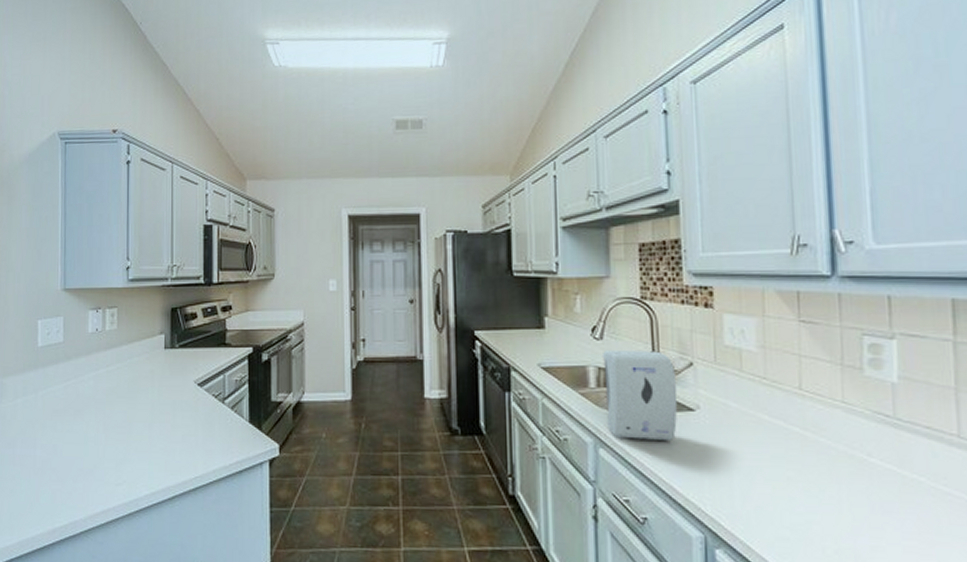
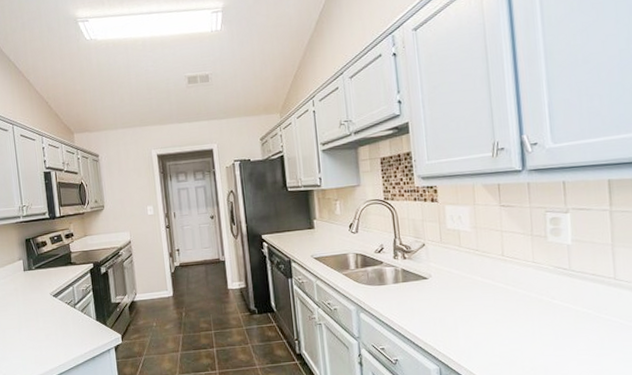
soap dispenser: present [603,351,678,440] -> none [359,237,416,304]

